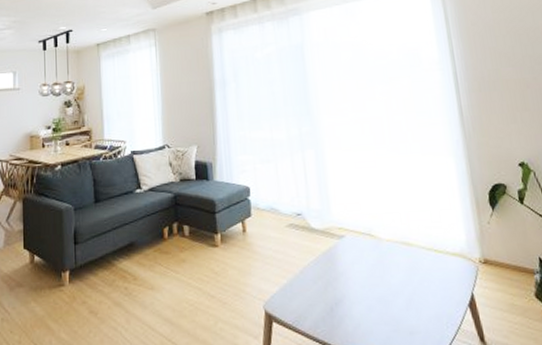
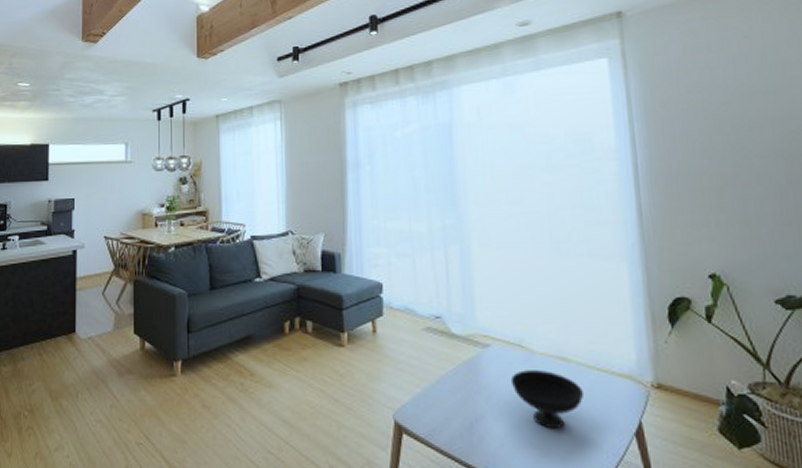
bowl: none [363,255,425,307] -> present [510,370,585,430]

